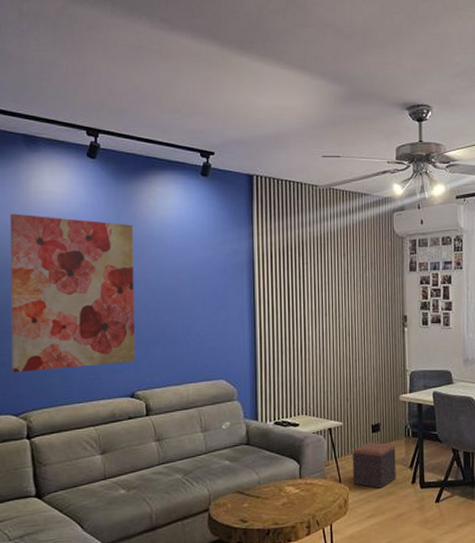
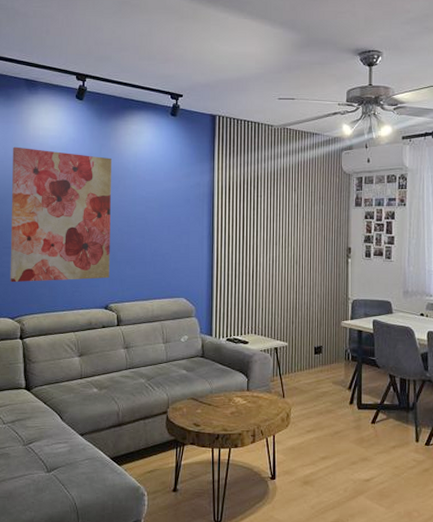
footstool: present [353,442,396,489] -> none [296,363,336,406]

